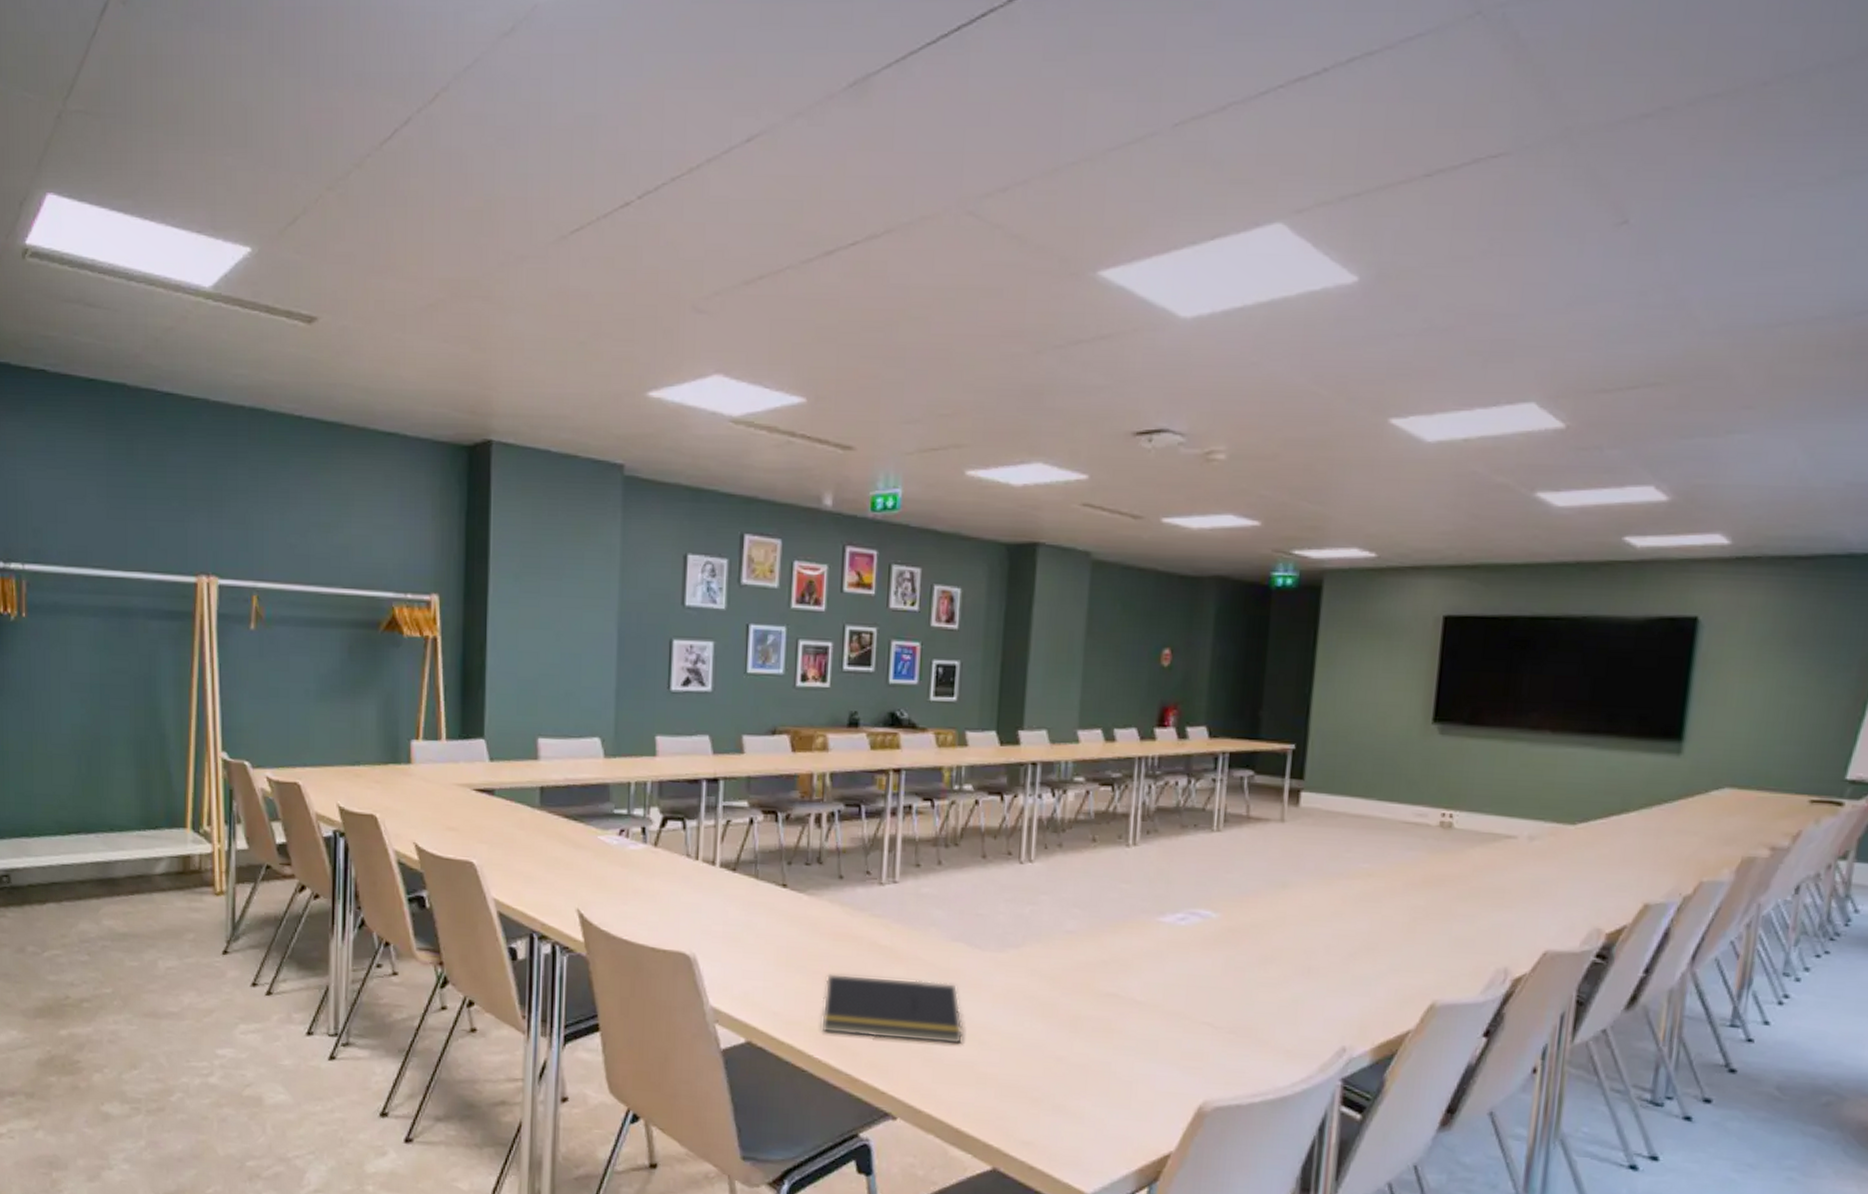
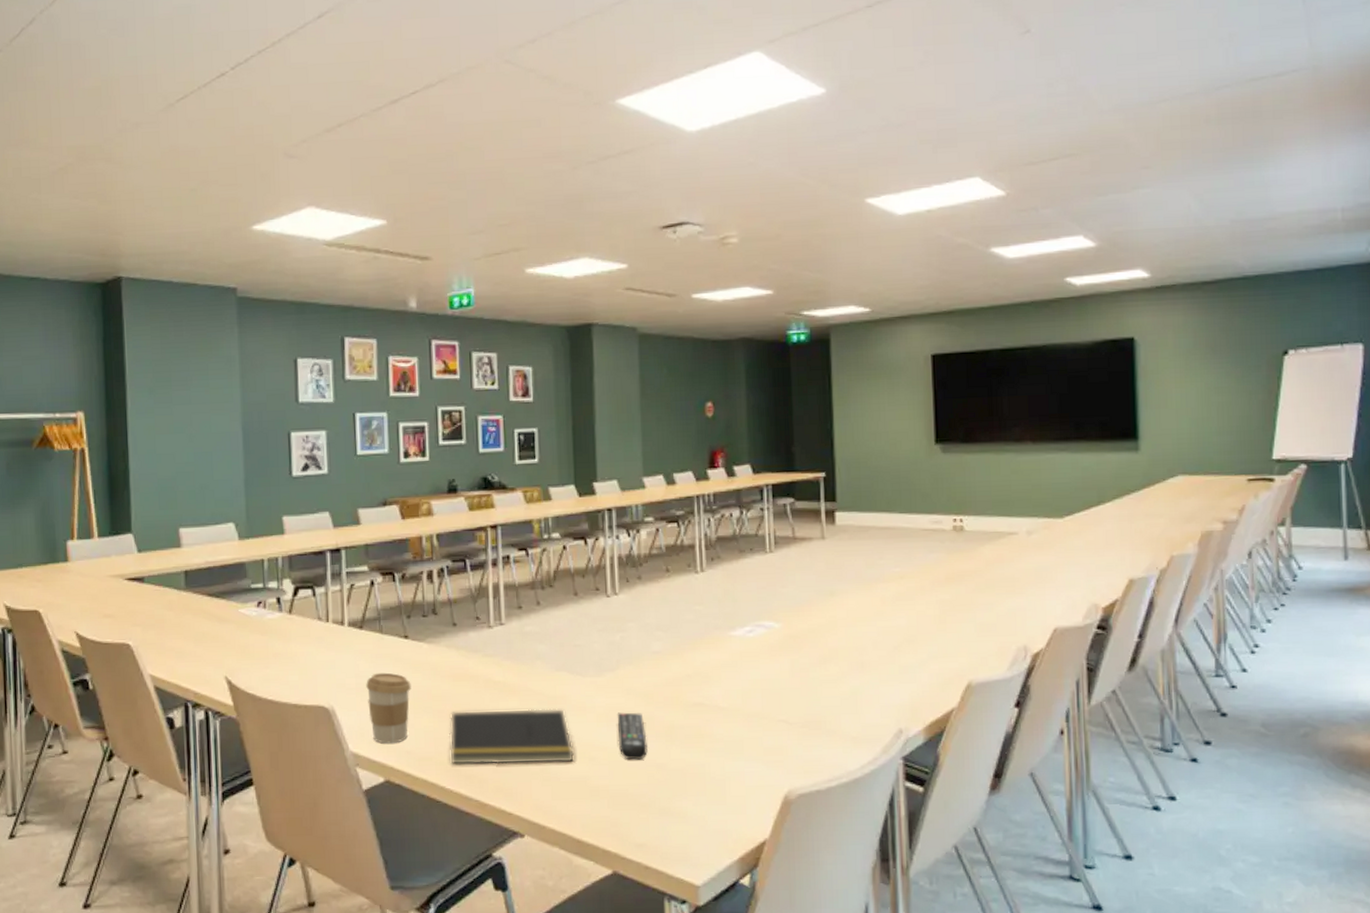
coffee cup: none [734,922,785,1002] -> present [366,672,411,744]
remote control: none [1014,994,1048,1050] -> present [617,712,648,760]

